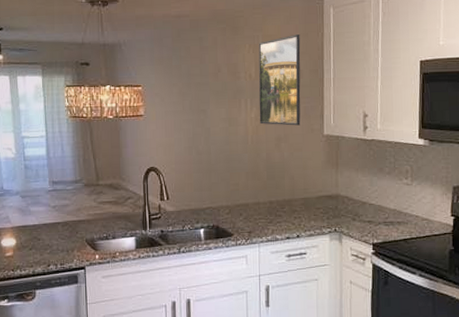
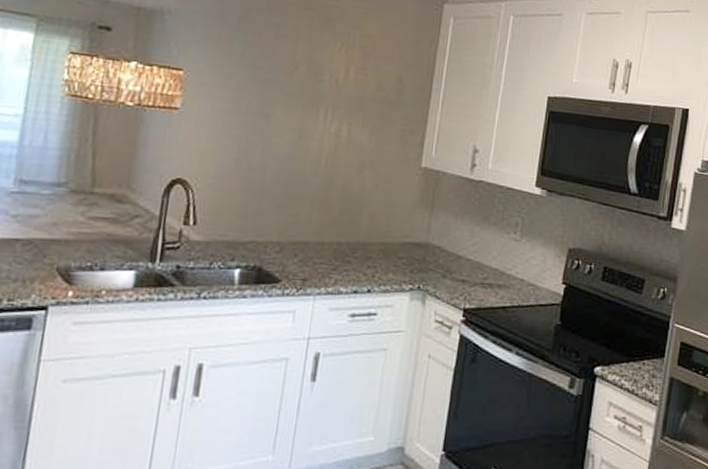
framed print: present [258,34,301,126] -> none [340,40,409,152]

